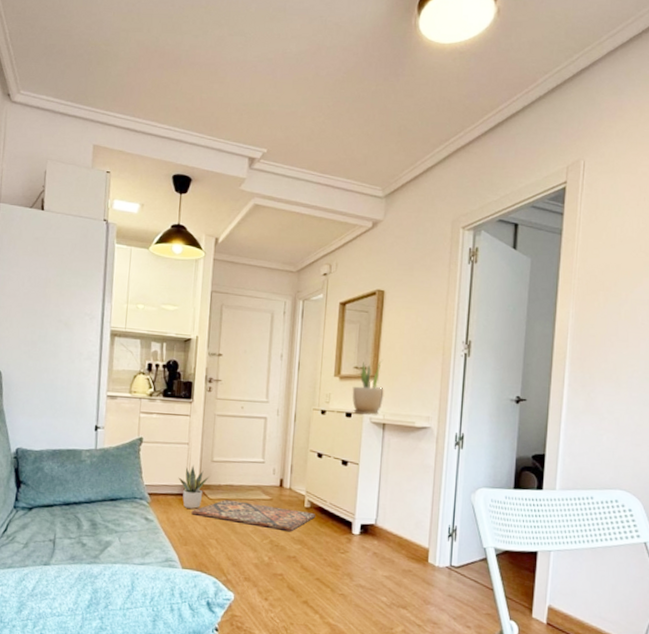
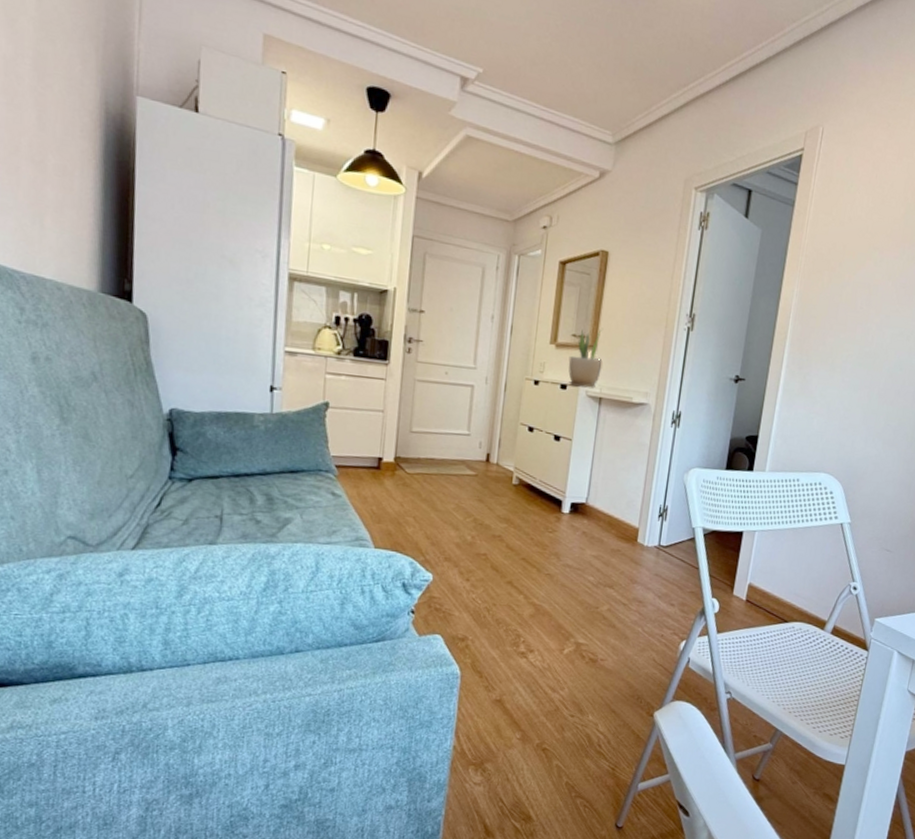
potted plant: present [178,464,209,509] -> none [371,434,407,484]
doormat: present [191,500,315,532] -> none [386,474,524,510]

